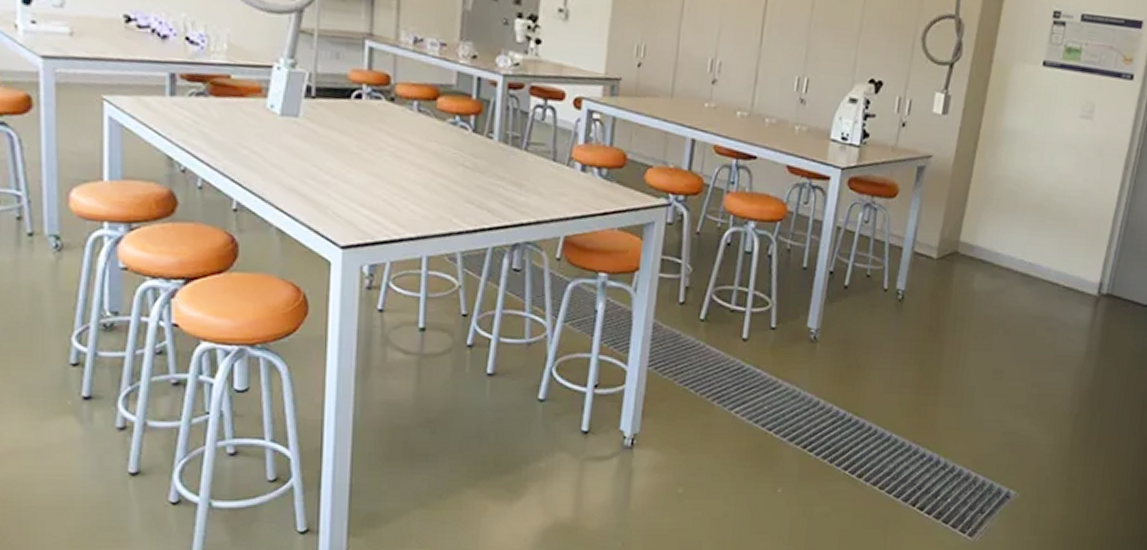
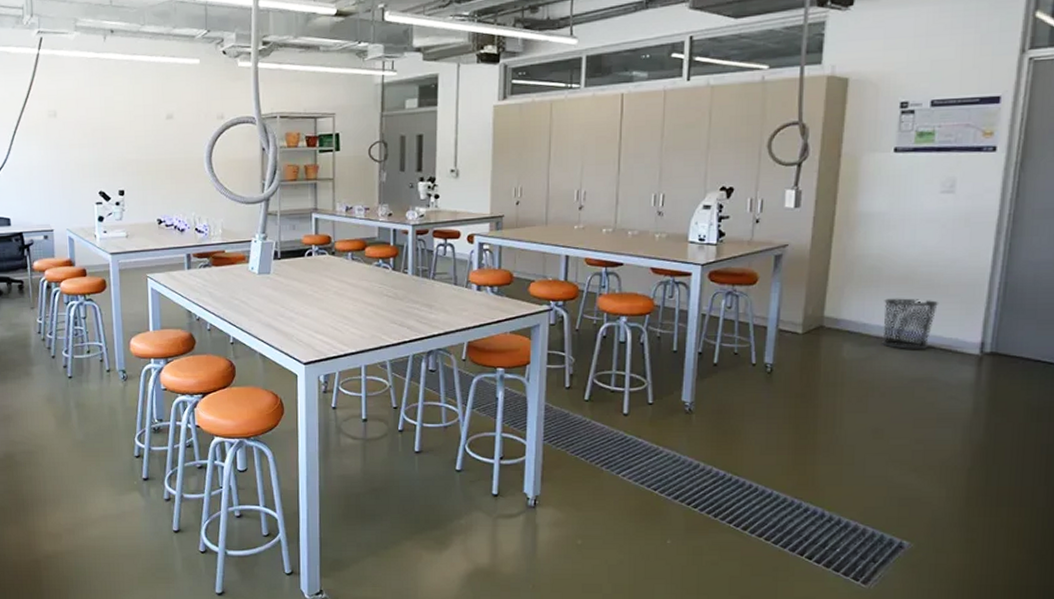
waste bin: none [1011,227,1068,285] -> present [882,298,939,349]

